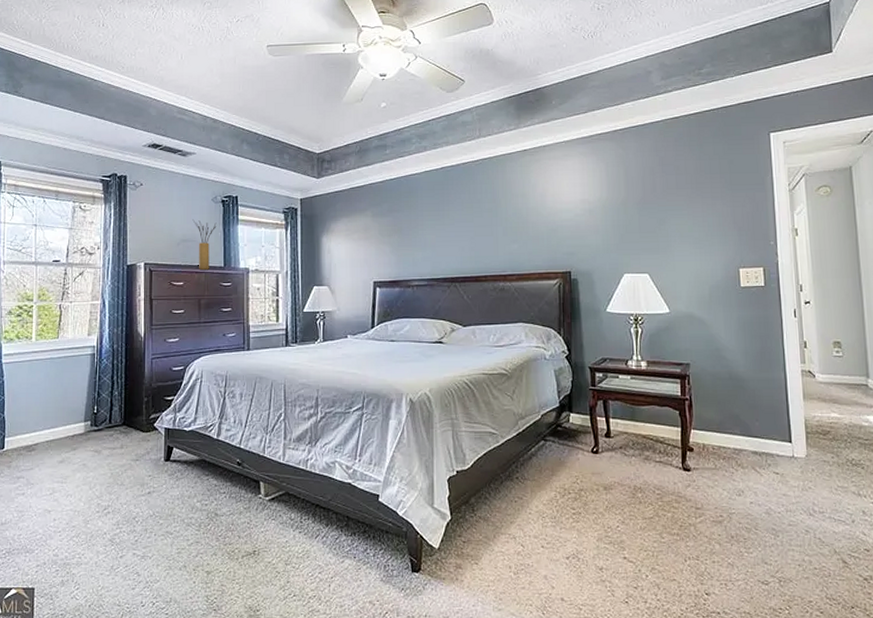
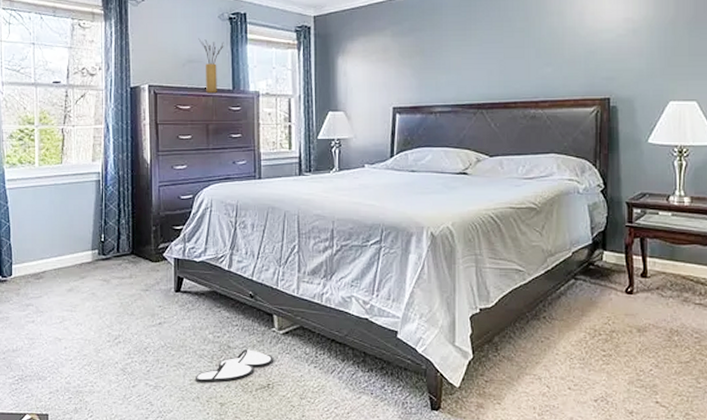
slippers: none [183,516,259,551] -> present [196,349,273,382]

